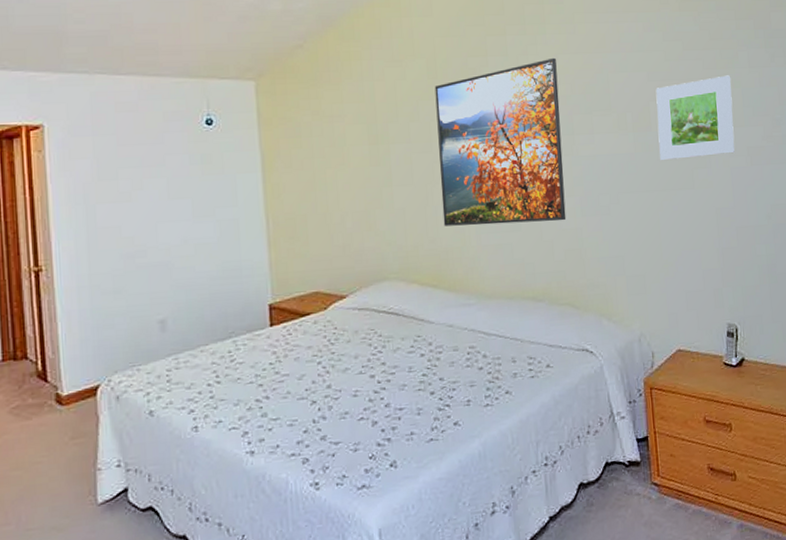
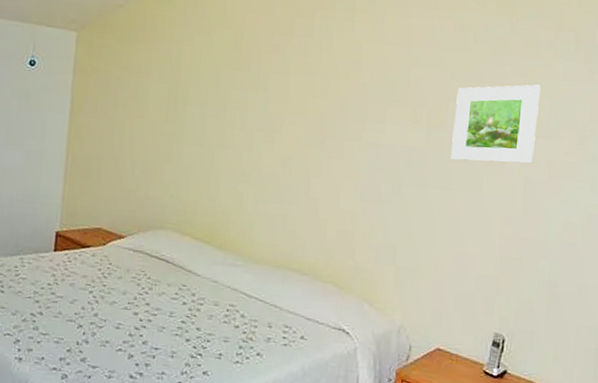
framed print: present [434,57,567,226] -> none [224,45,360,203]

